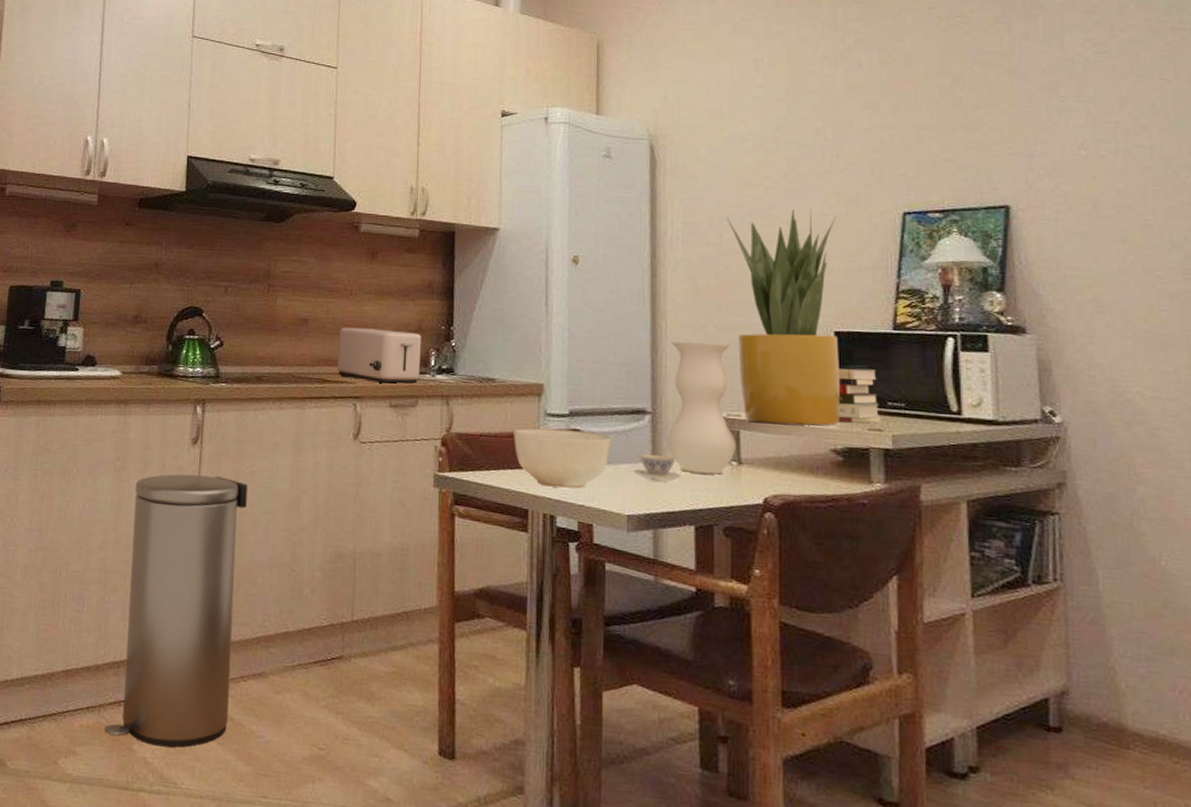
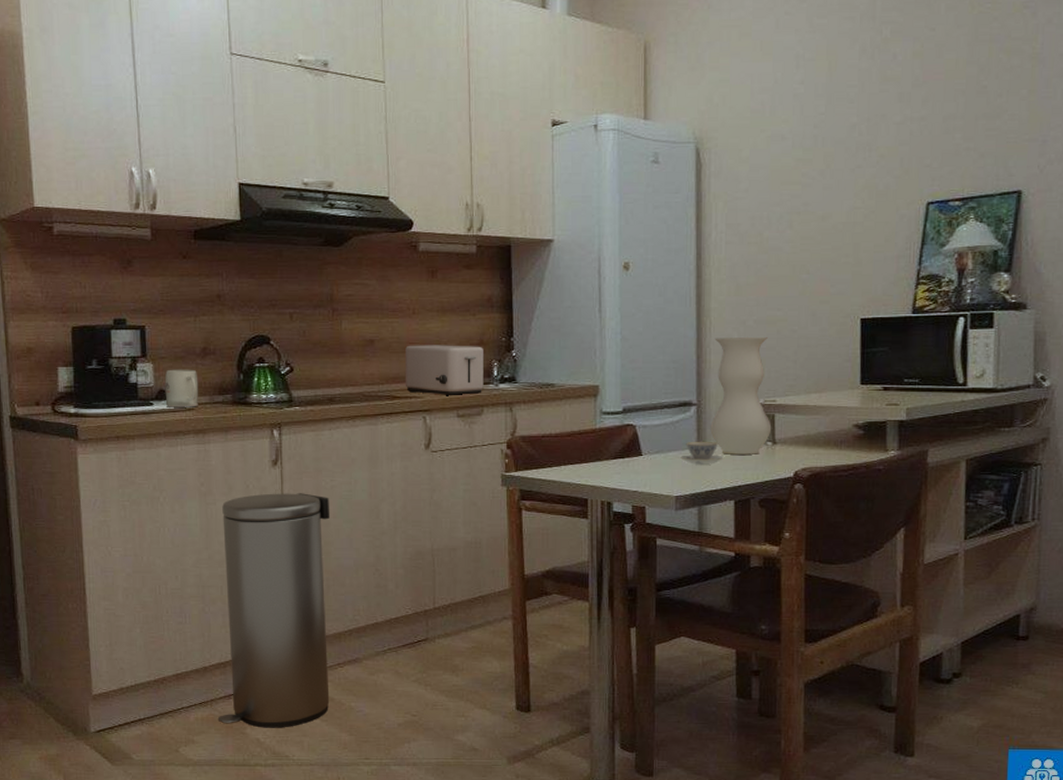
mug: none [91,335,127,376] -> present [164,369,199,407]
bowl: present [513,428,612,489] -> none [572,426,662,477]
planter: present [726,207,841,426] -> none [766,202,867,405]
books: present [838,368,881,423] -> none [861,351,897,400]

